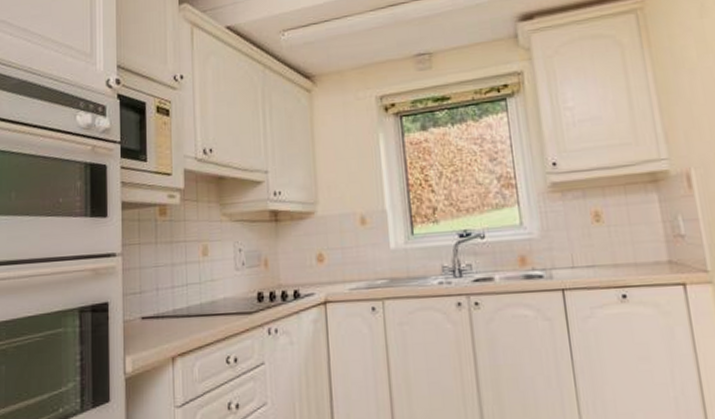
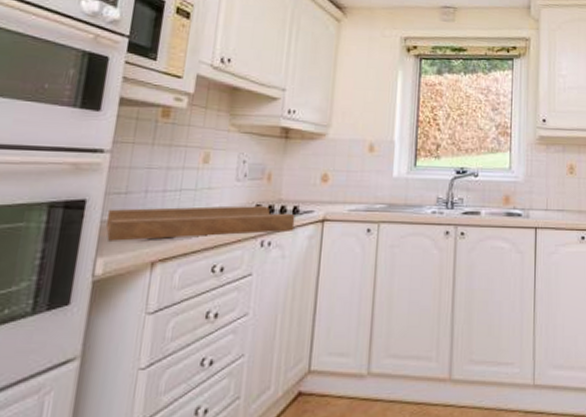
cutting board: none [127,293,298,340] -> present [106,205,296,241]

